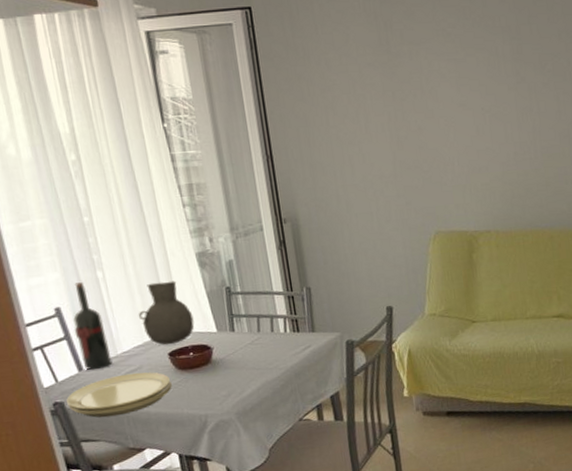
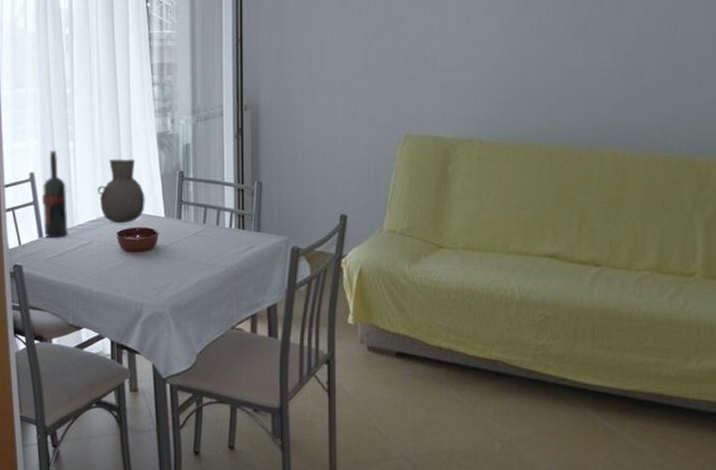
plate: present [66,372,172,418] -> none [25,247,116,289]

